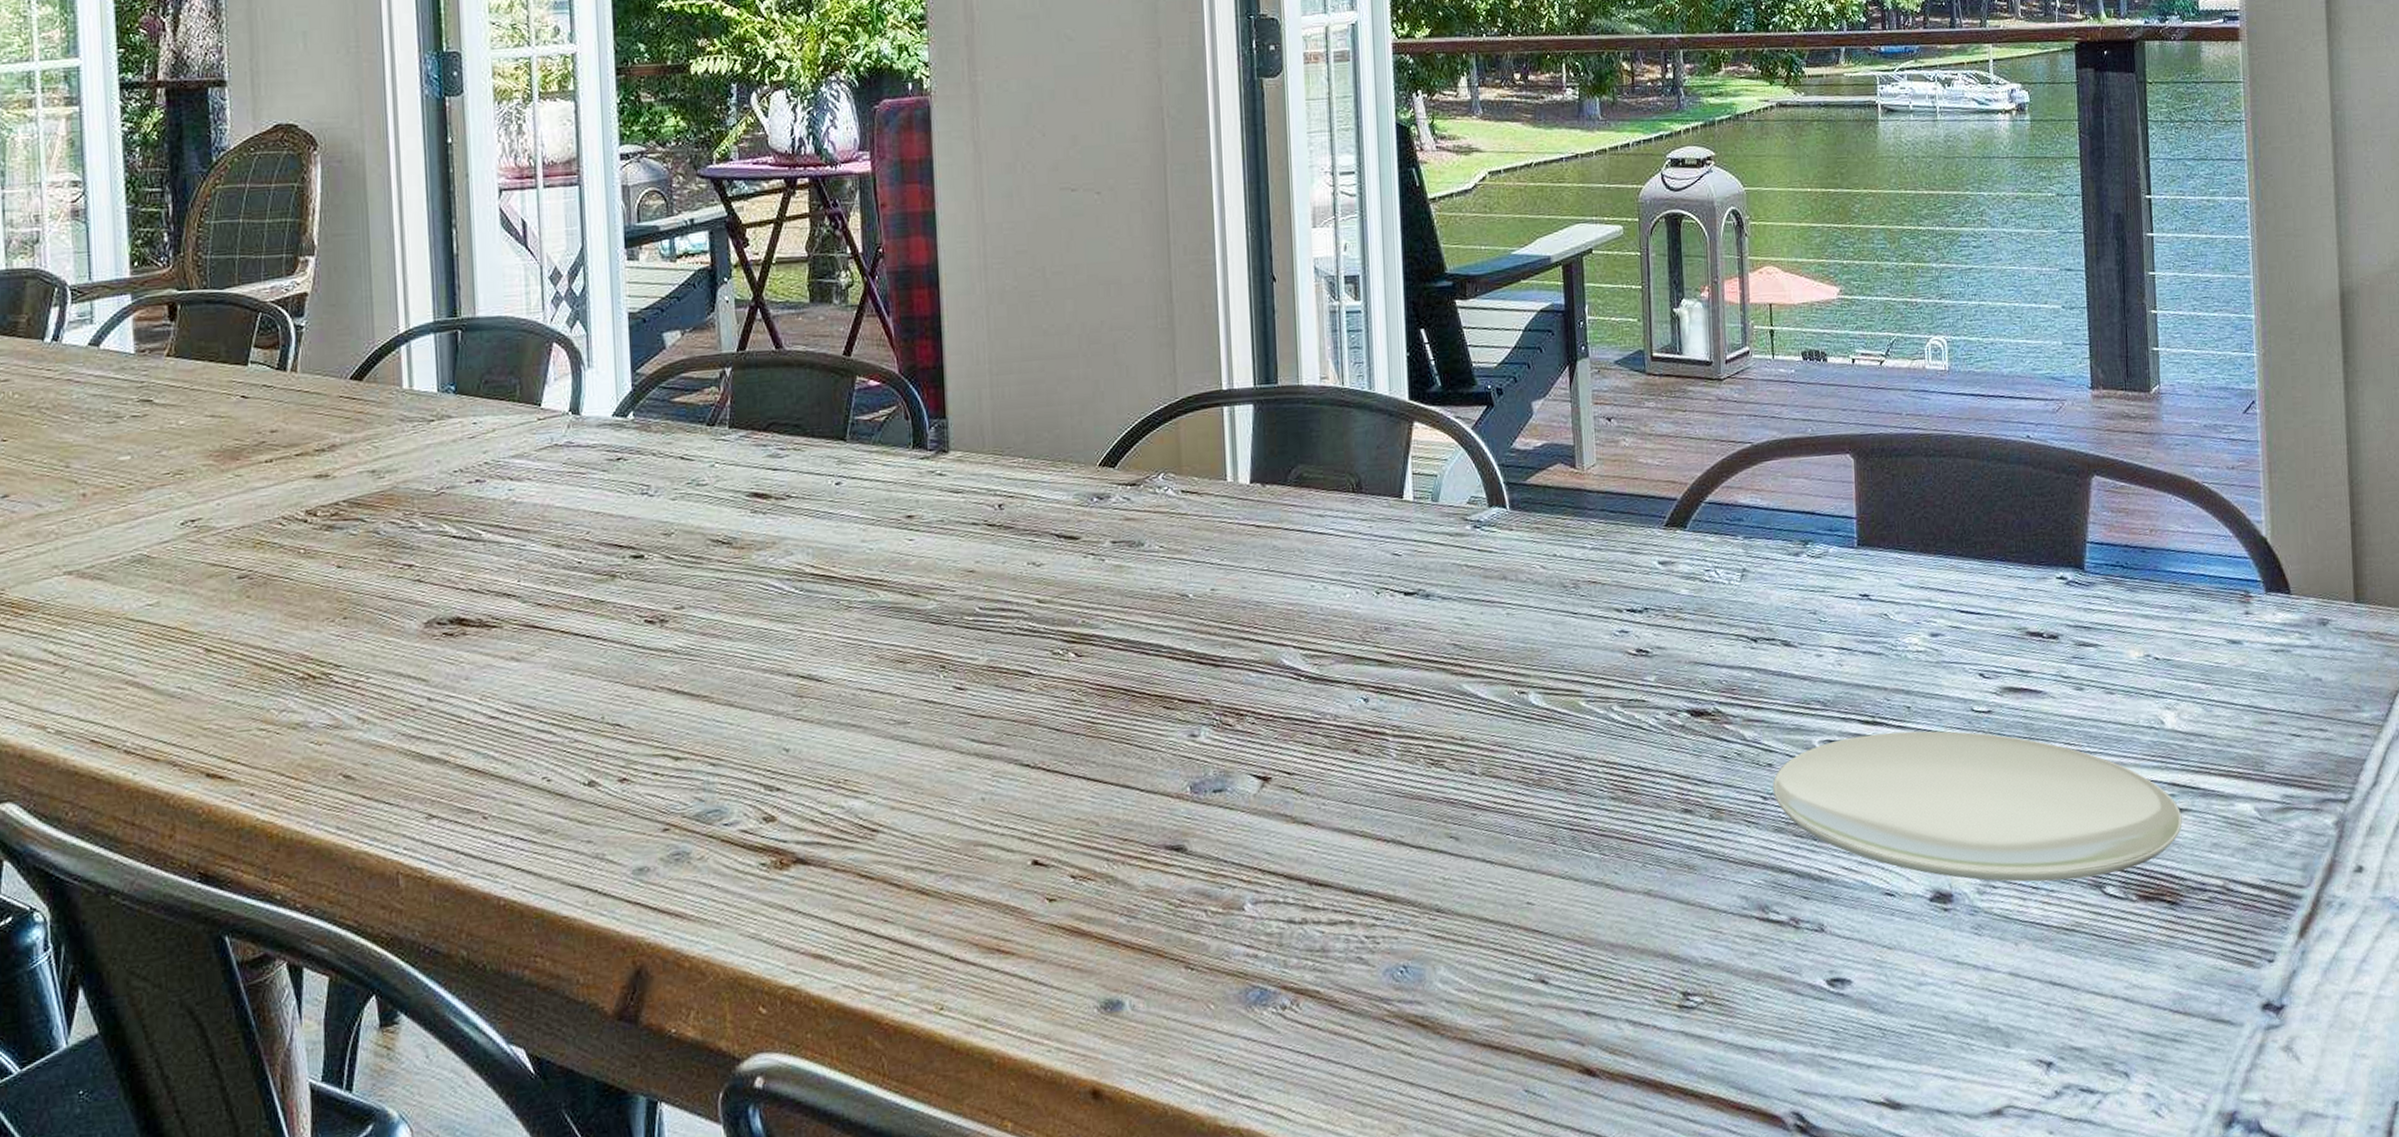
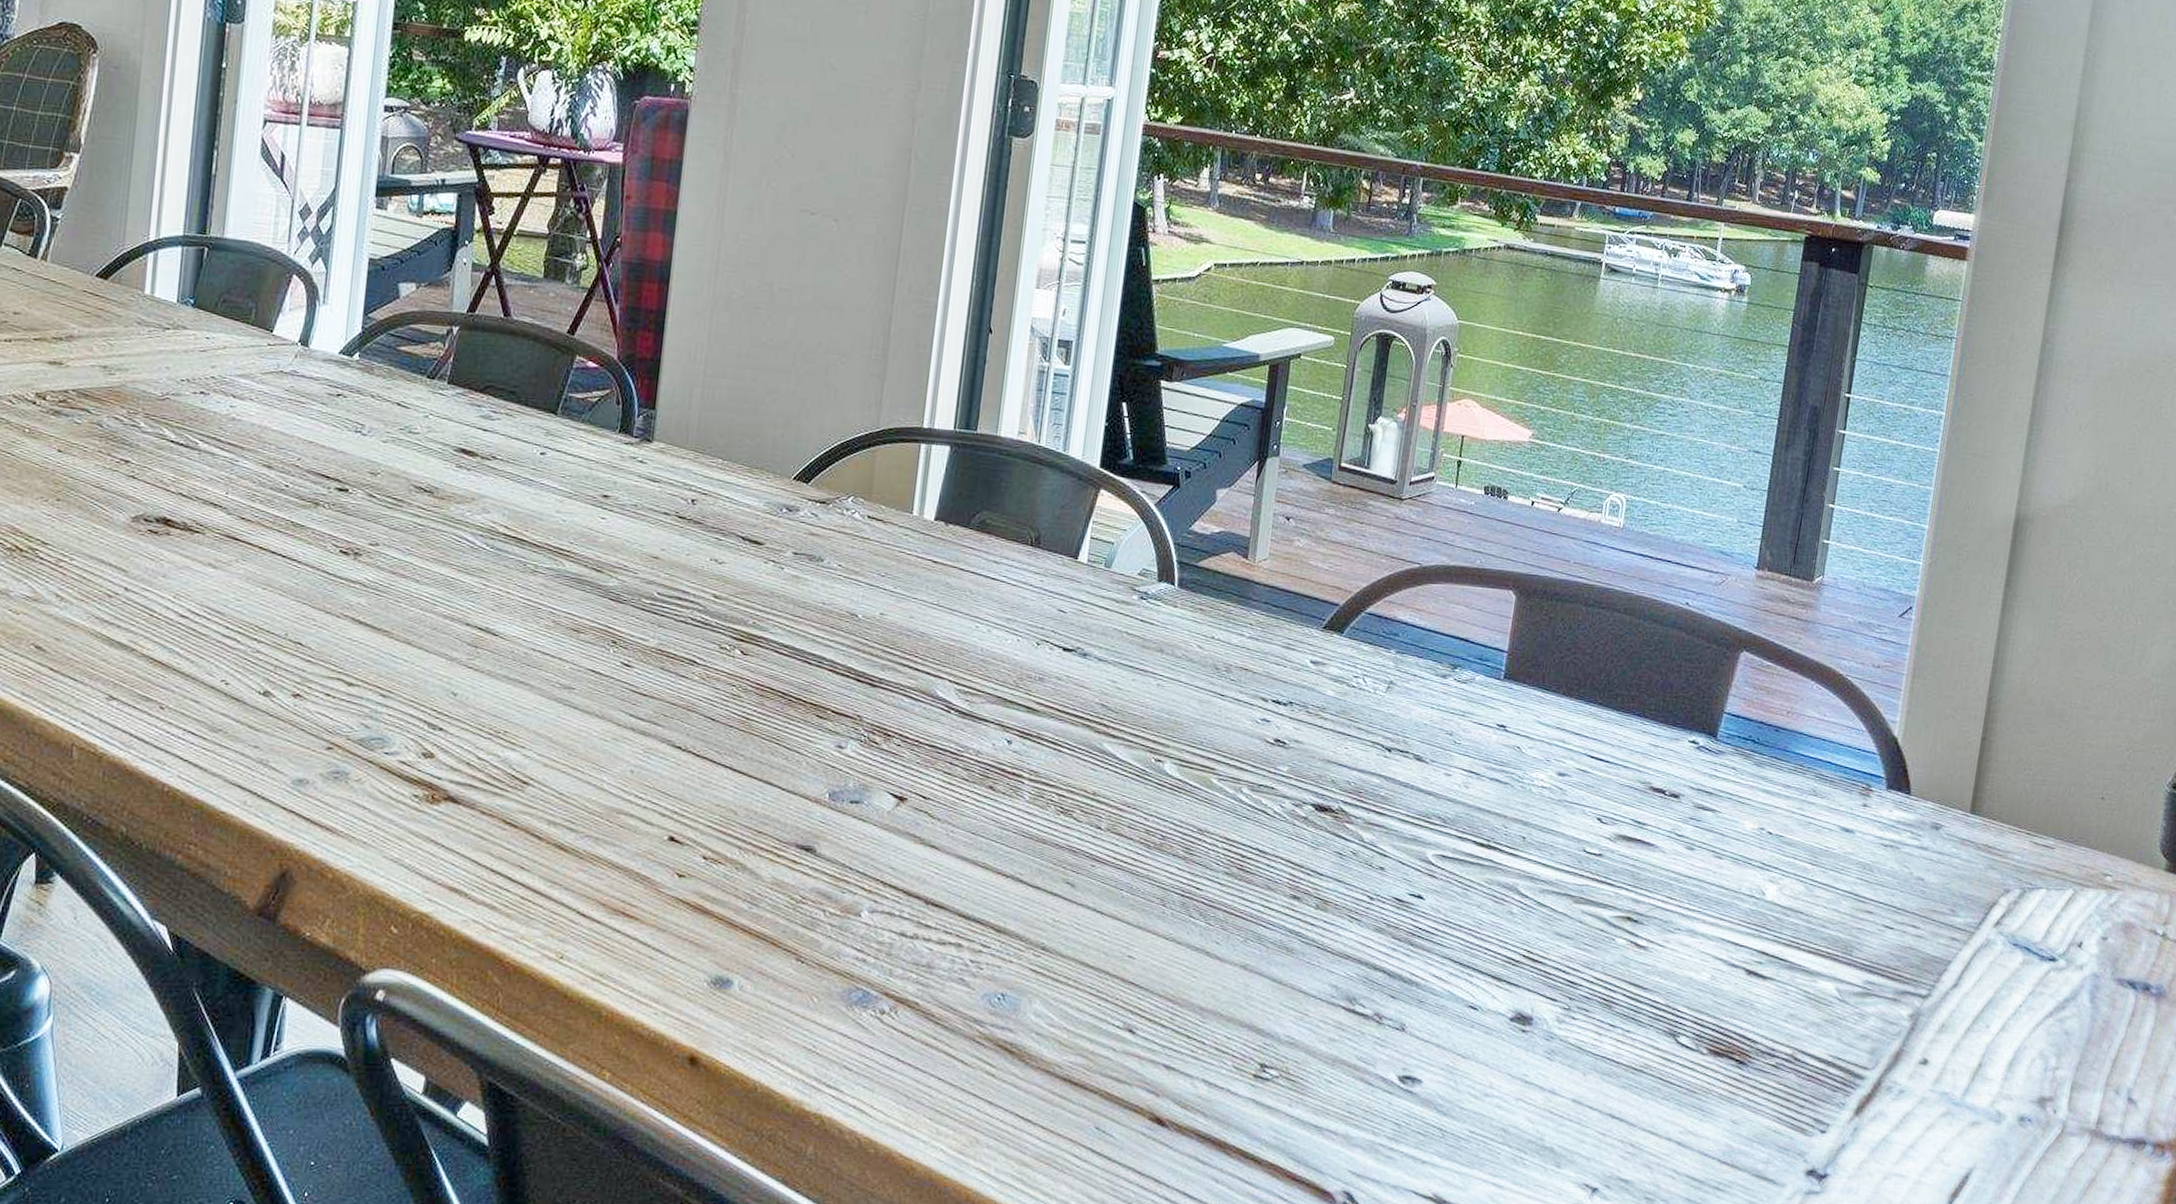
plate: present [1772,730,2182,882] -> none [1380,856,1765,1025]

